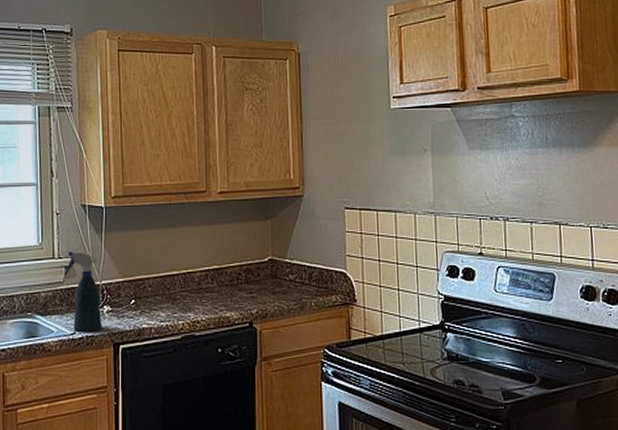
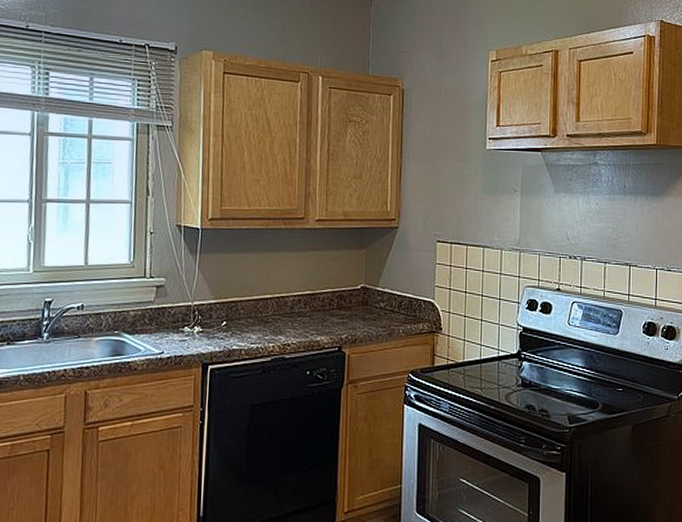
spray bottle: present [64,251,102,333] -> none [155,271,193,353]

